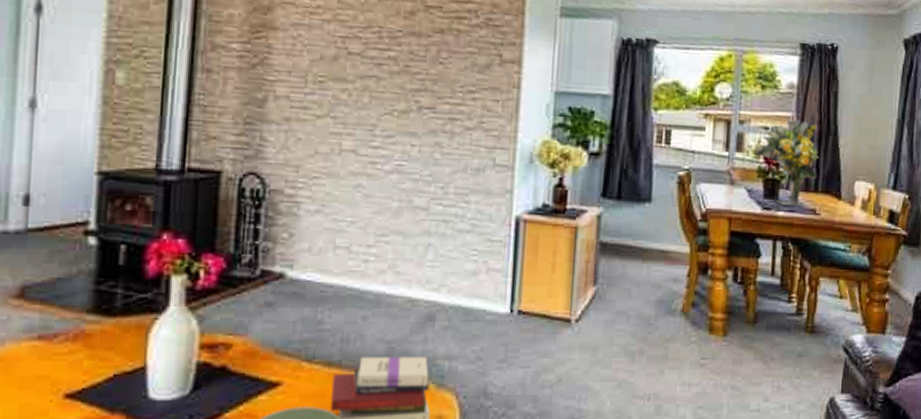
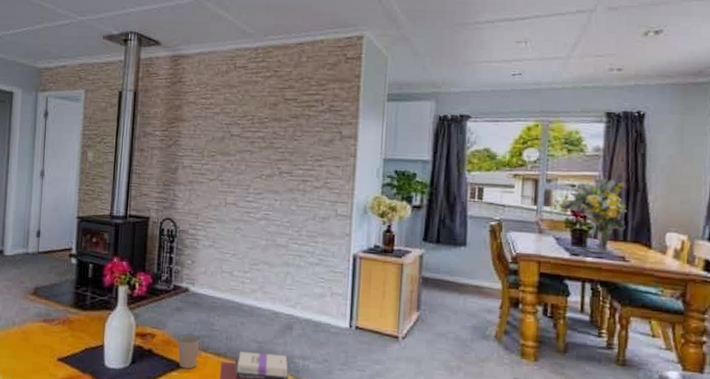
cup: none [267,339,307,389] -> present [177,334,203,369]

